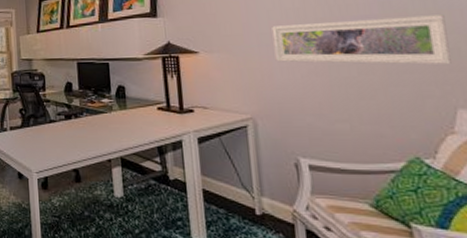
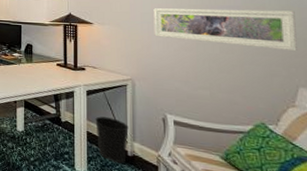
wastebasket: none [211,169,255,225] -> present [95,116,129,163]

